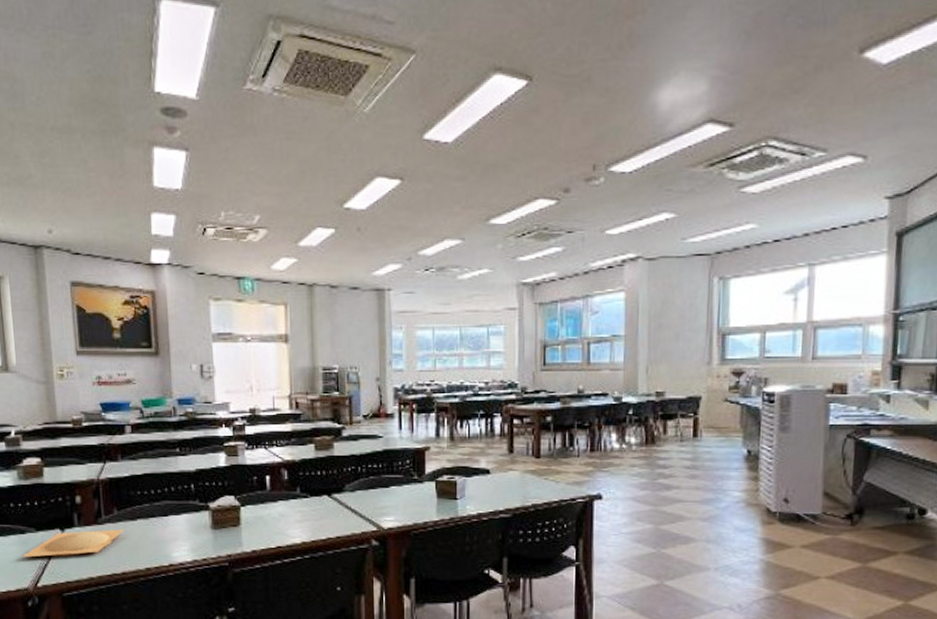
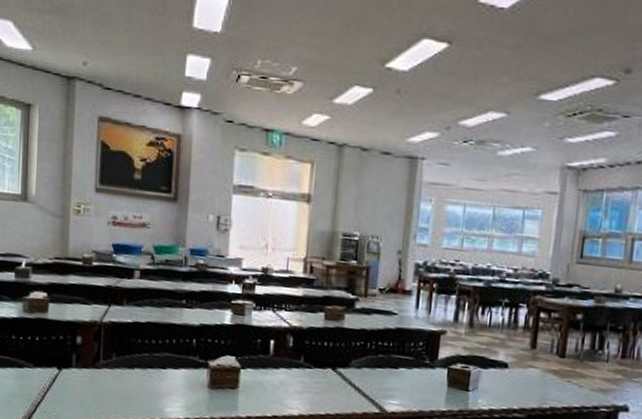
plate: present [22,529,125,558] -> none [17,371,121,397]

